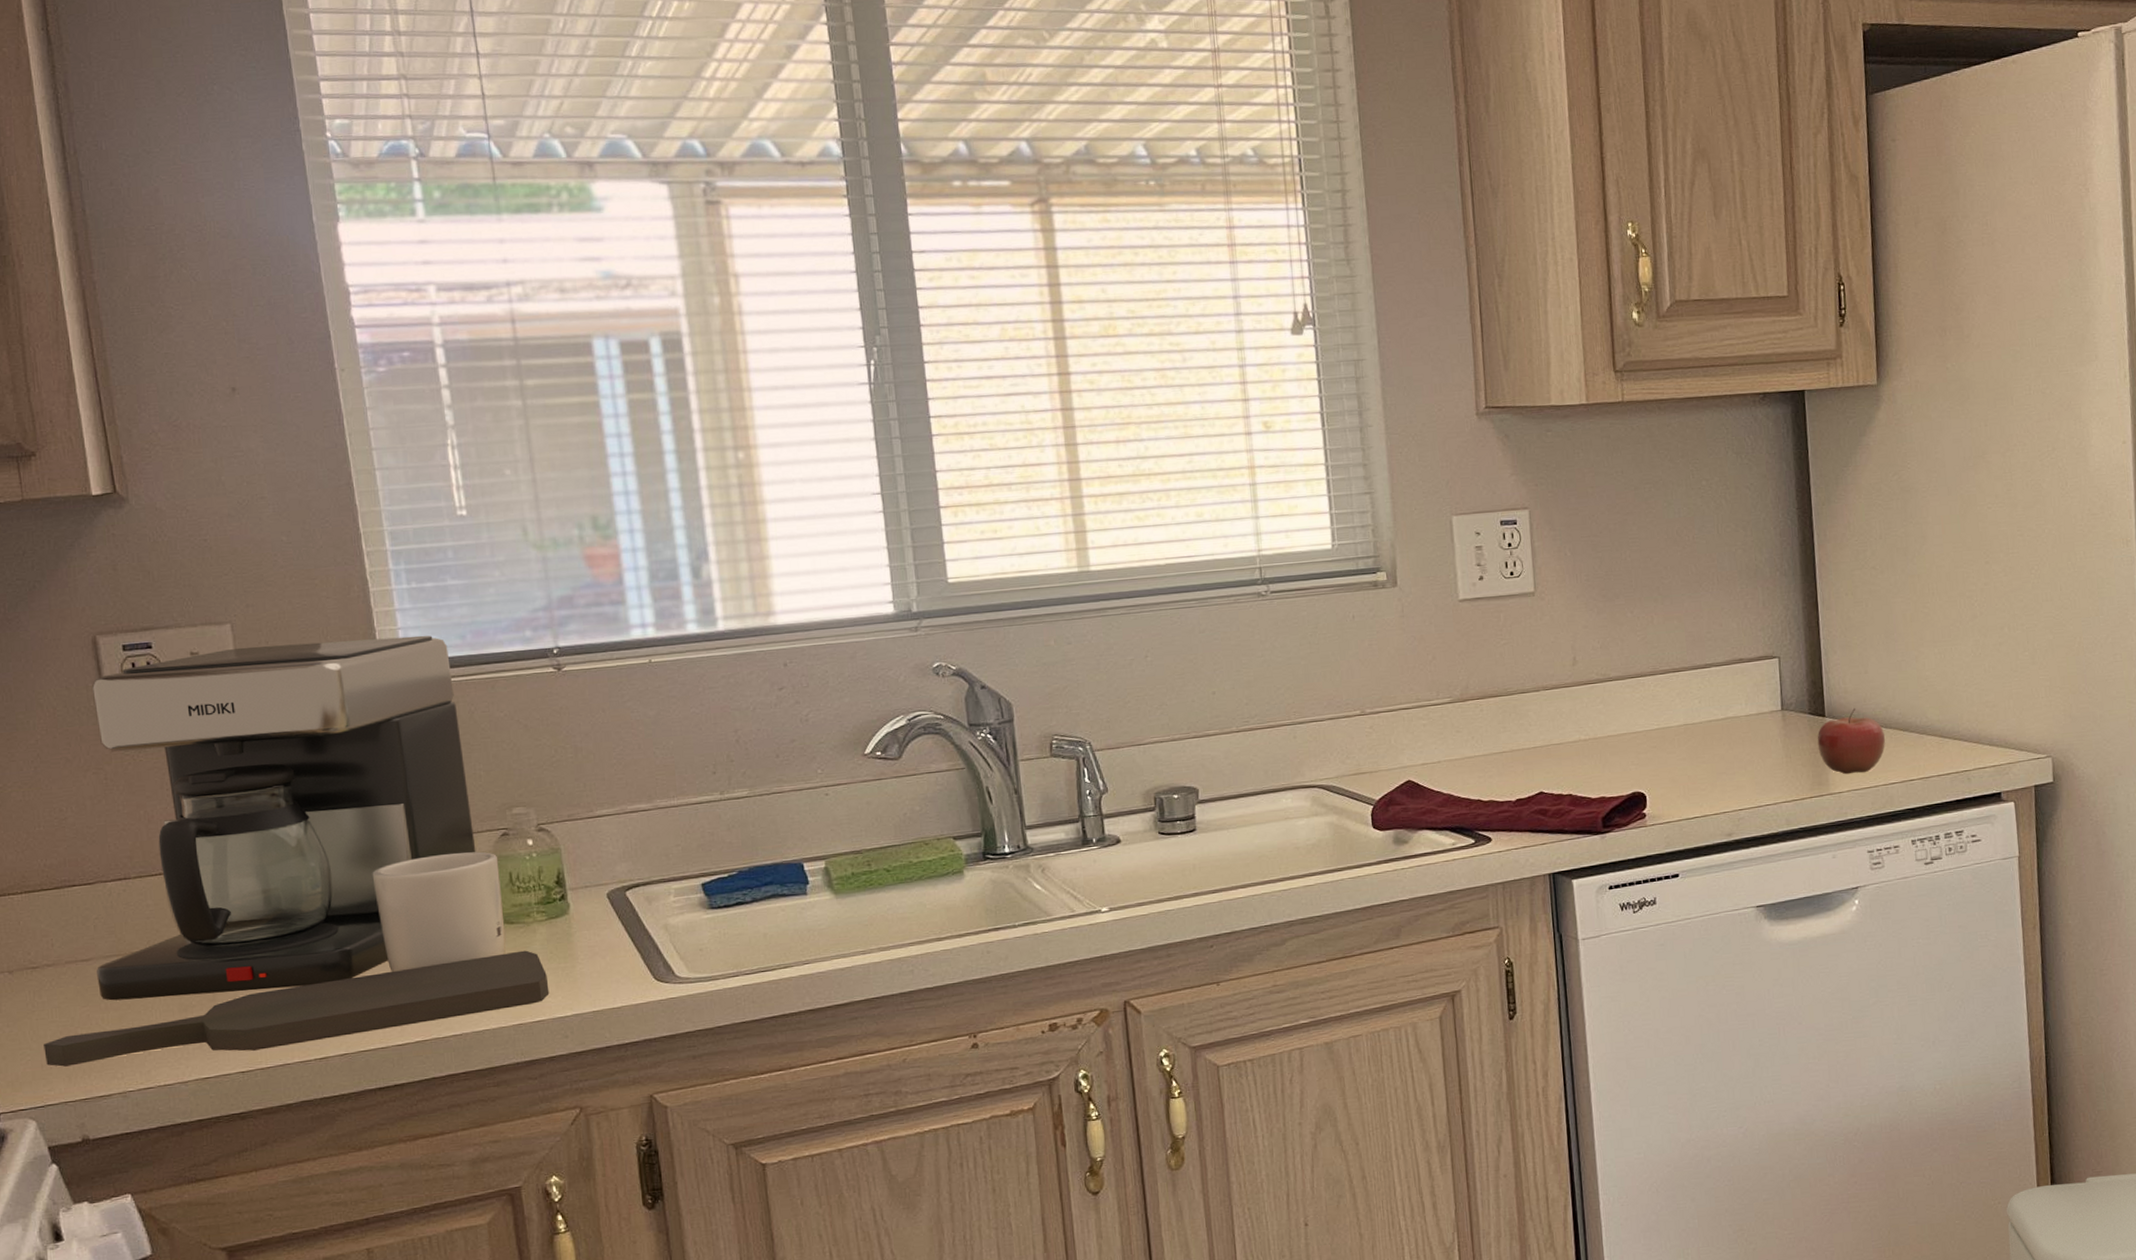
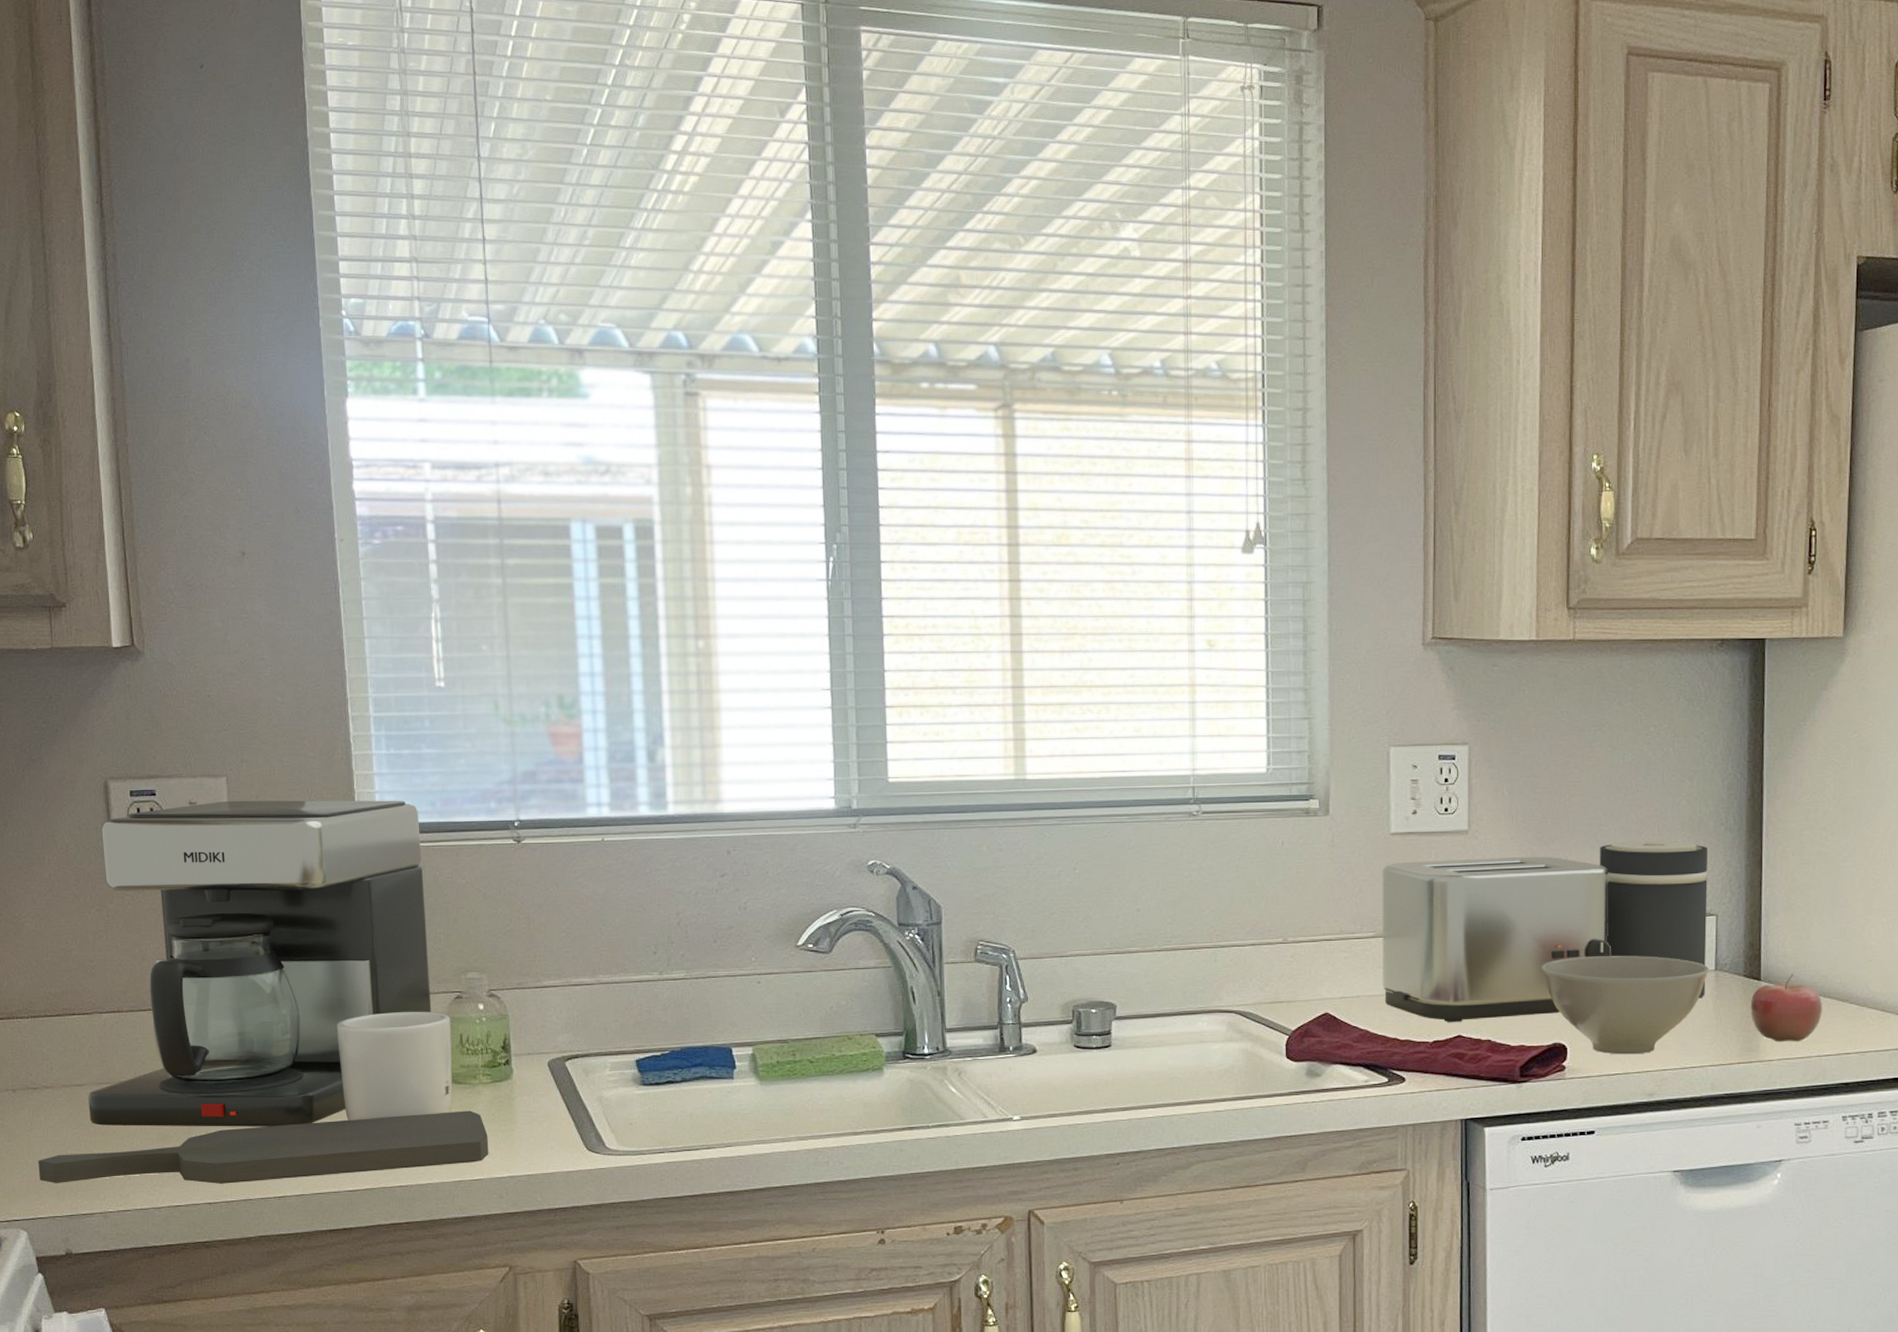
toaster: none [1453,612,1683,781] -> present [1382,856,1612,1023]
bowl: none [1614,701,1776,799] -> present [1540,956,1710,1055]
cylinder: none [1663,589,1774,738] -> present [1599,840,1708,998]

